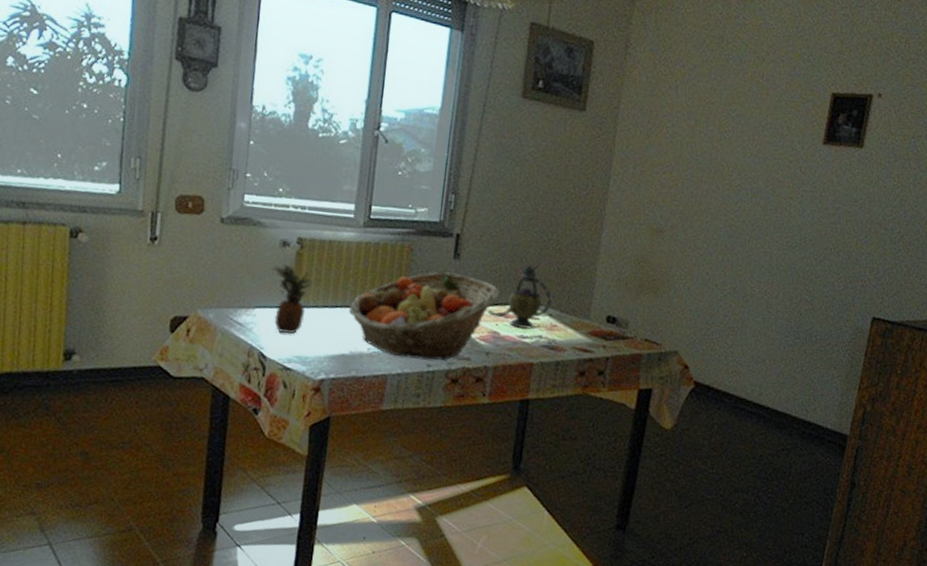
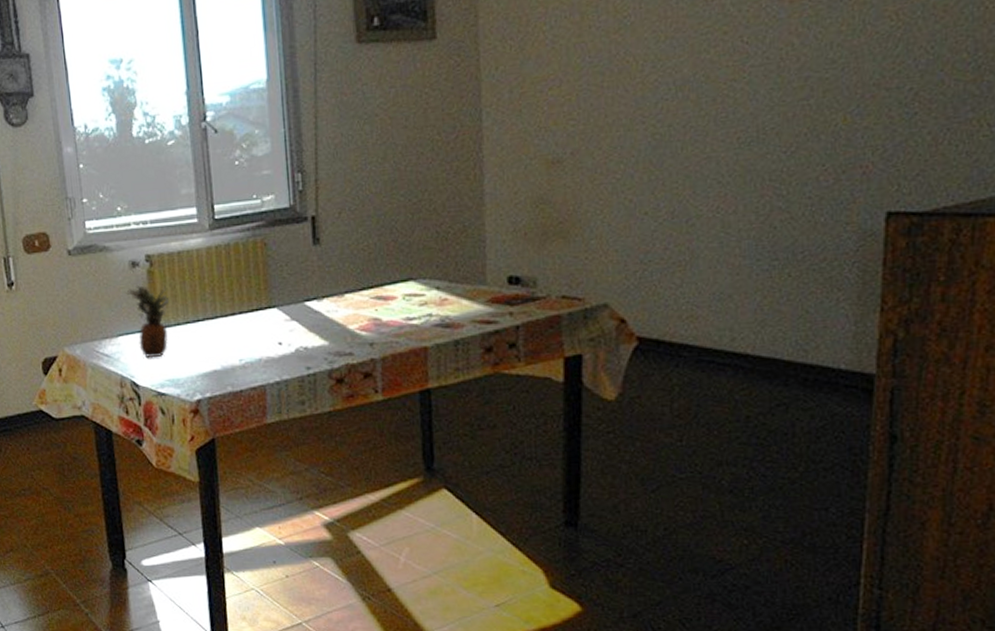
fruit basket: present [349,272,499,360] -> none [212,260,373,363]
teapot: present [486,264,552,329] -> none [361,234,437,310]

